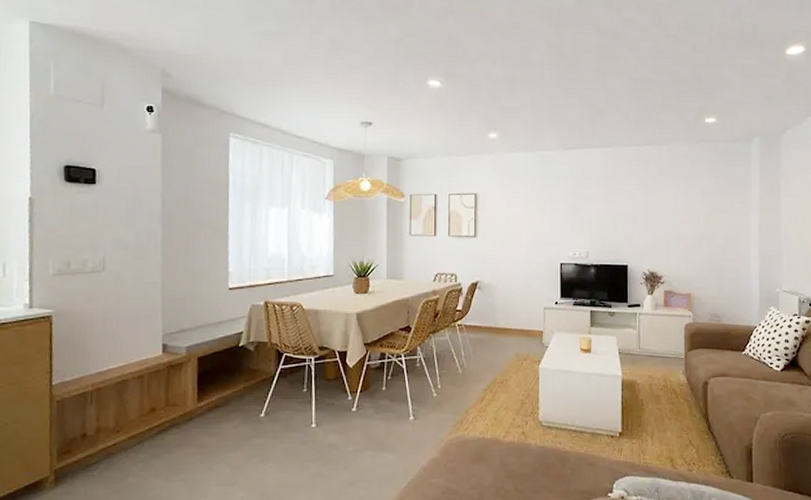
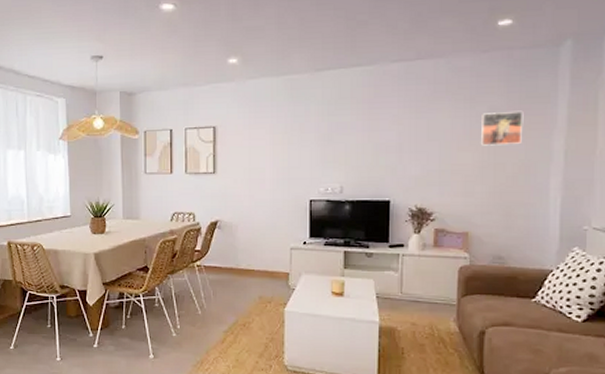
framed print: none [696,192,728,220] -> present [480,110,524,146]

